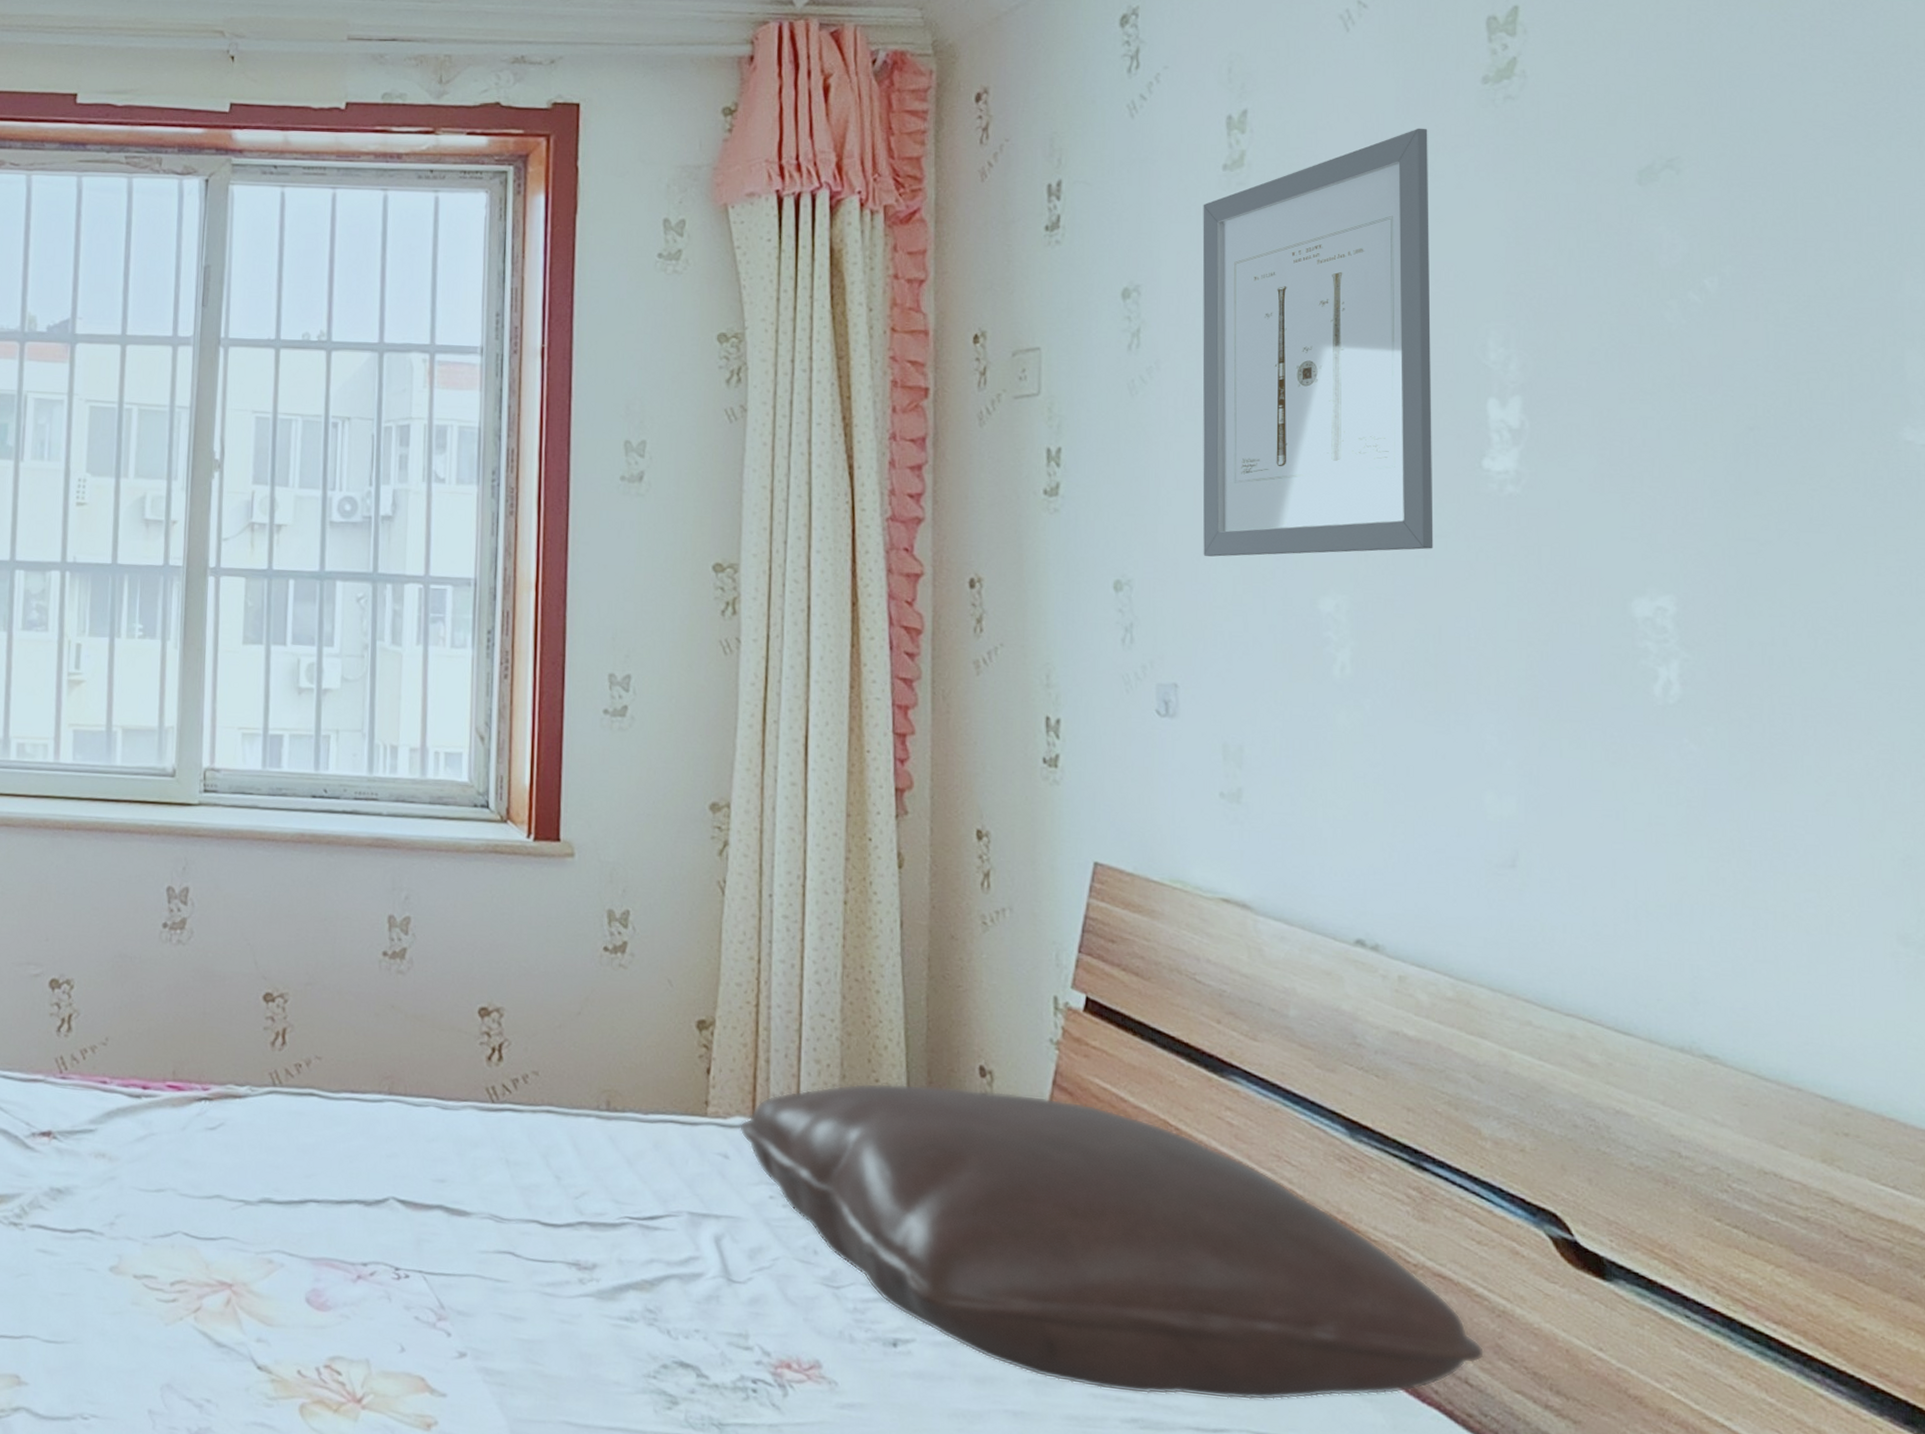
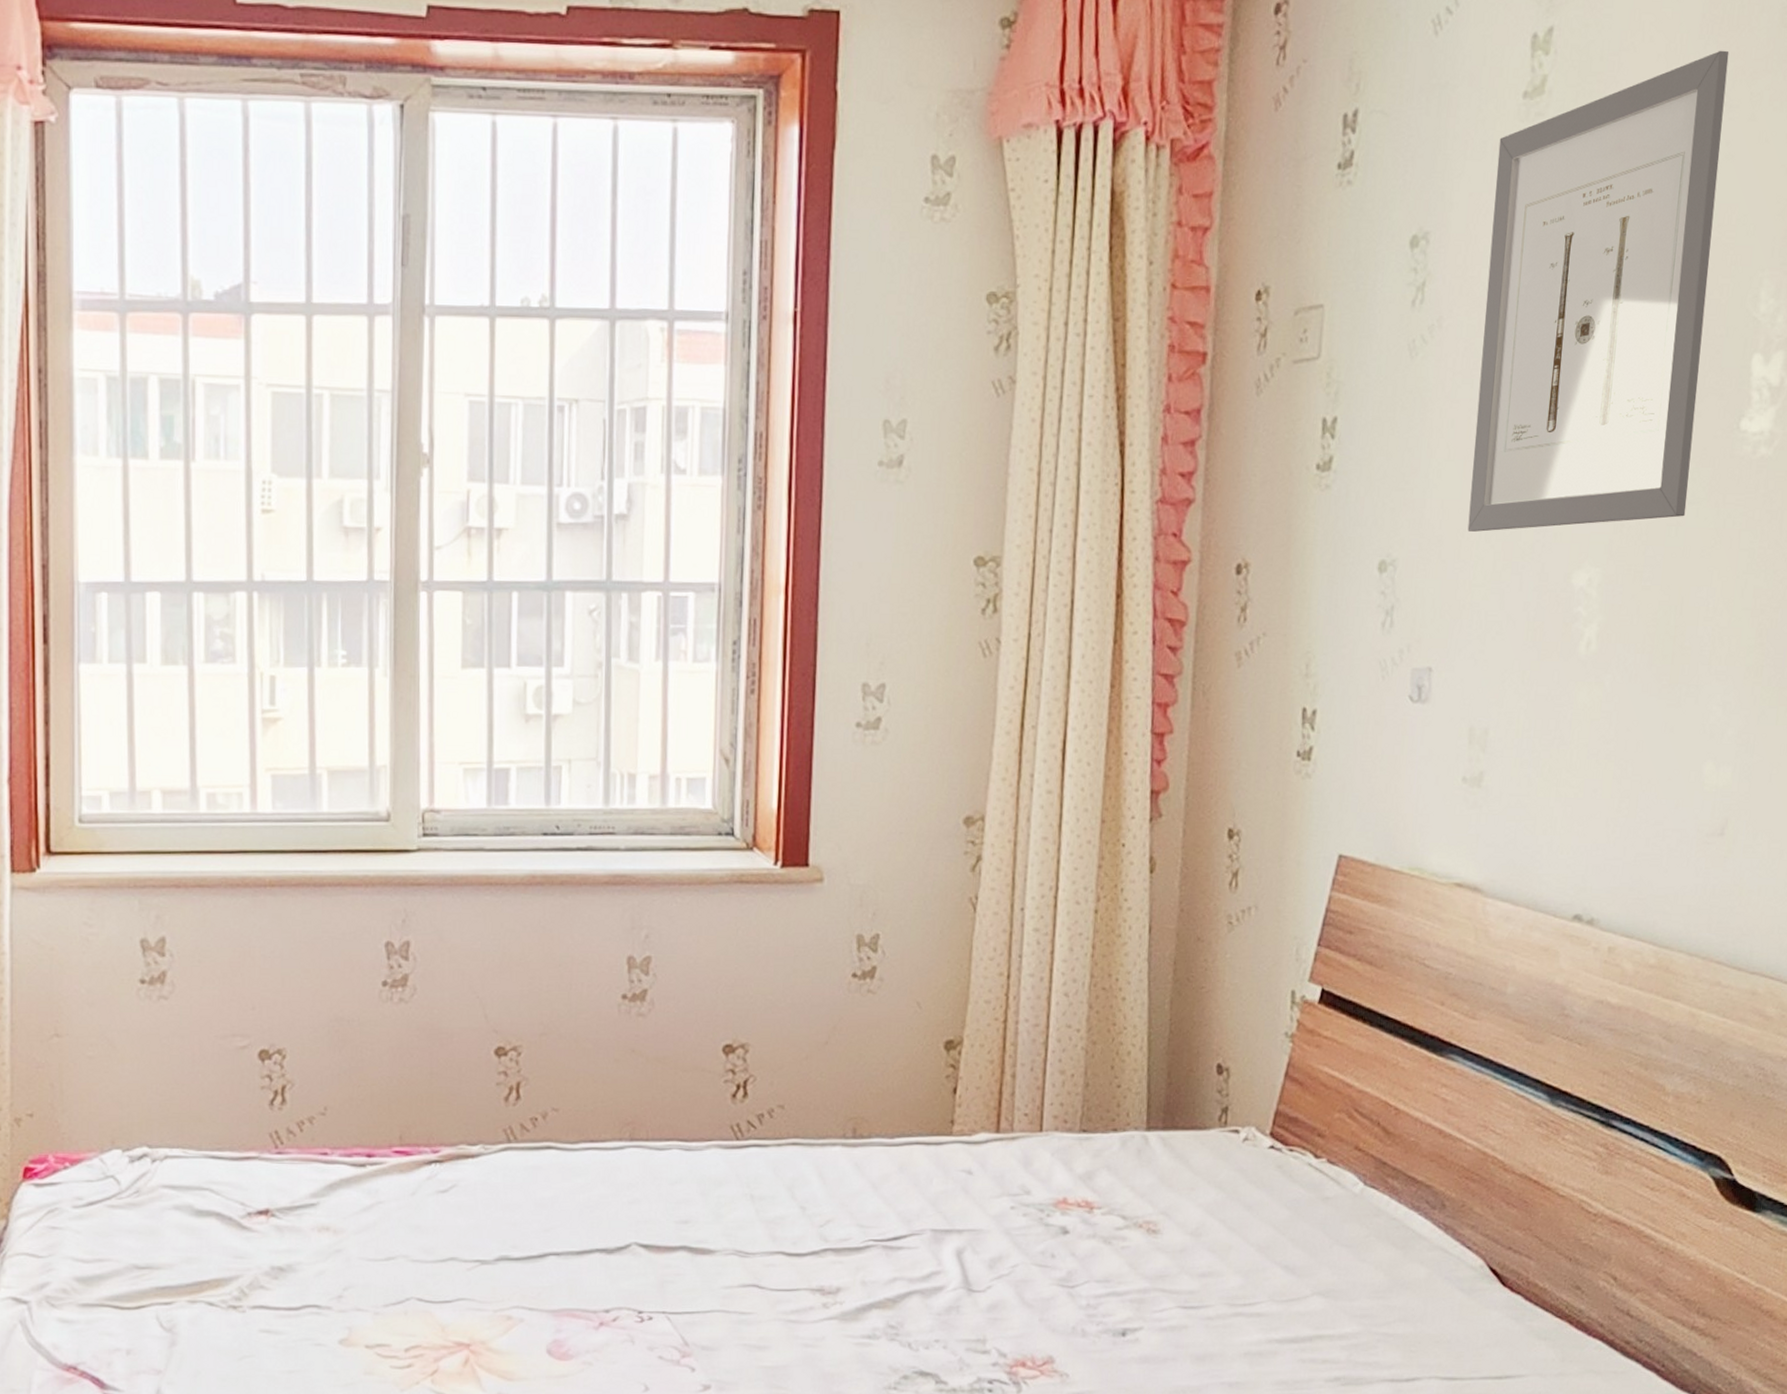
pillow: present [740,1083,1485,1401] -> none [984,1087,1647,1355]

